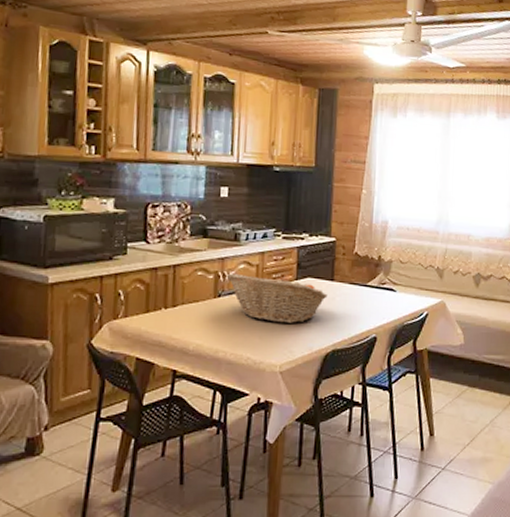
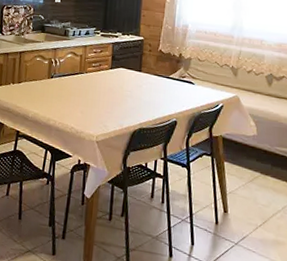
fruit basket: present [226,273,328,323] -> none [57,60,136,104]

